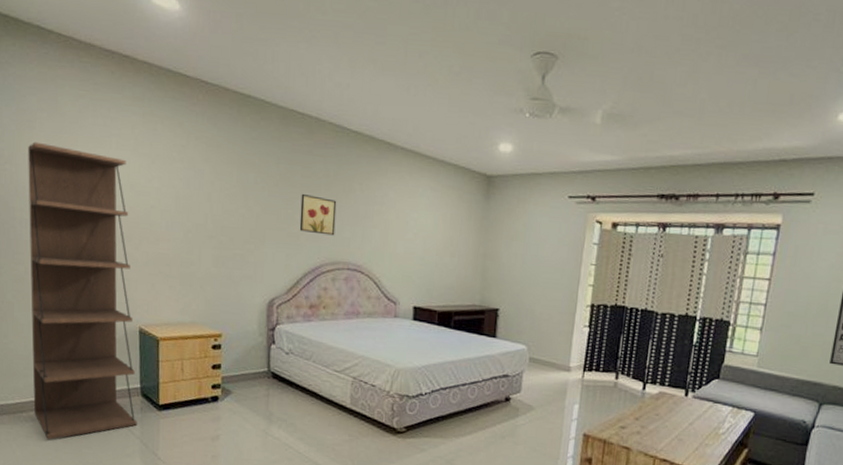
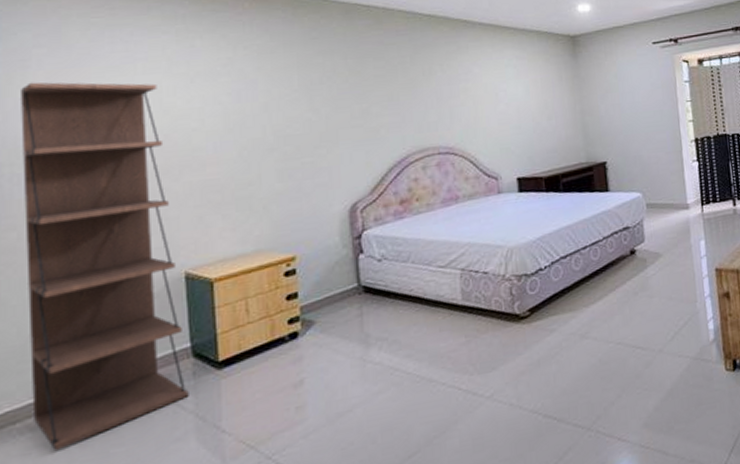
wall art: present [299,193,337,236] -> none [376,84,420,124]

